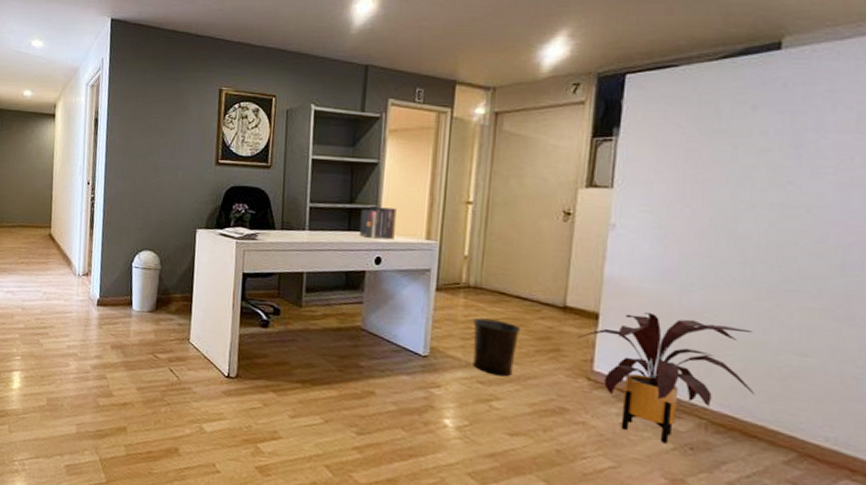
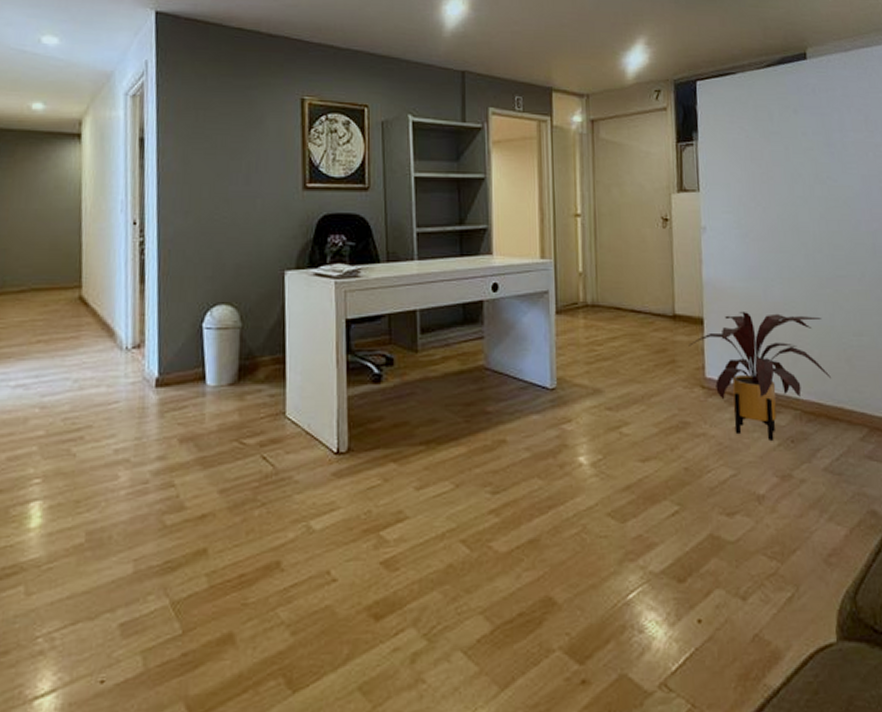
books: present [359,206,397,240] -> none [472,227,509,263]
waste bin: present [473,317,521,377] -> none [594,338,639,399]

